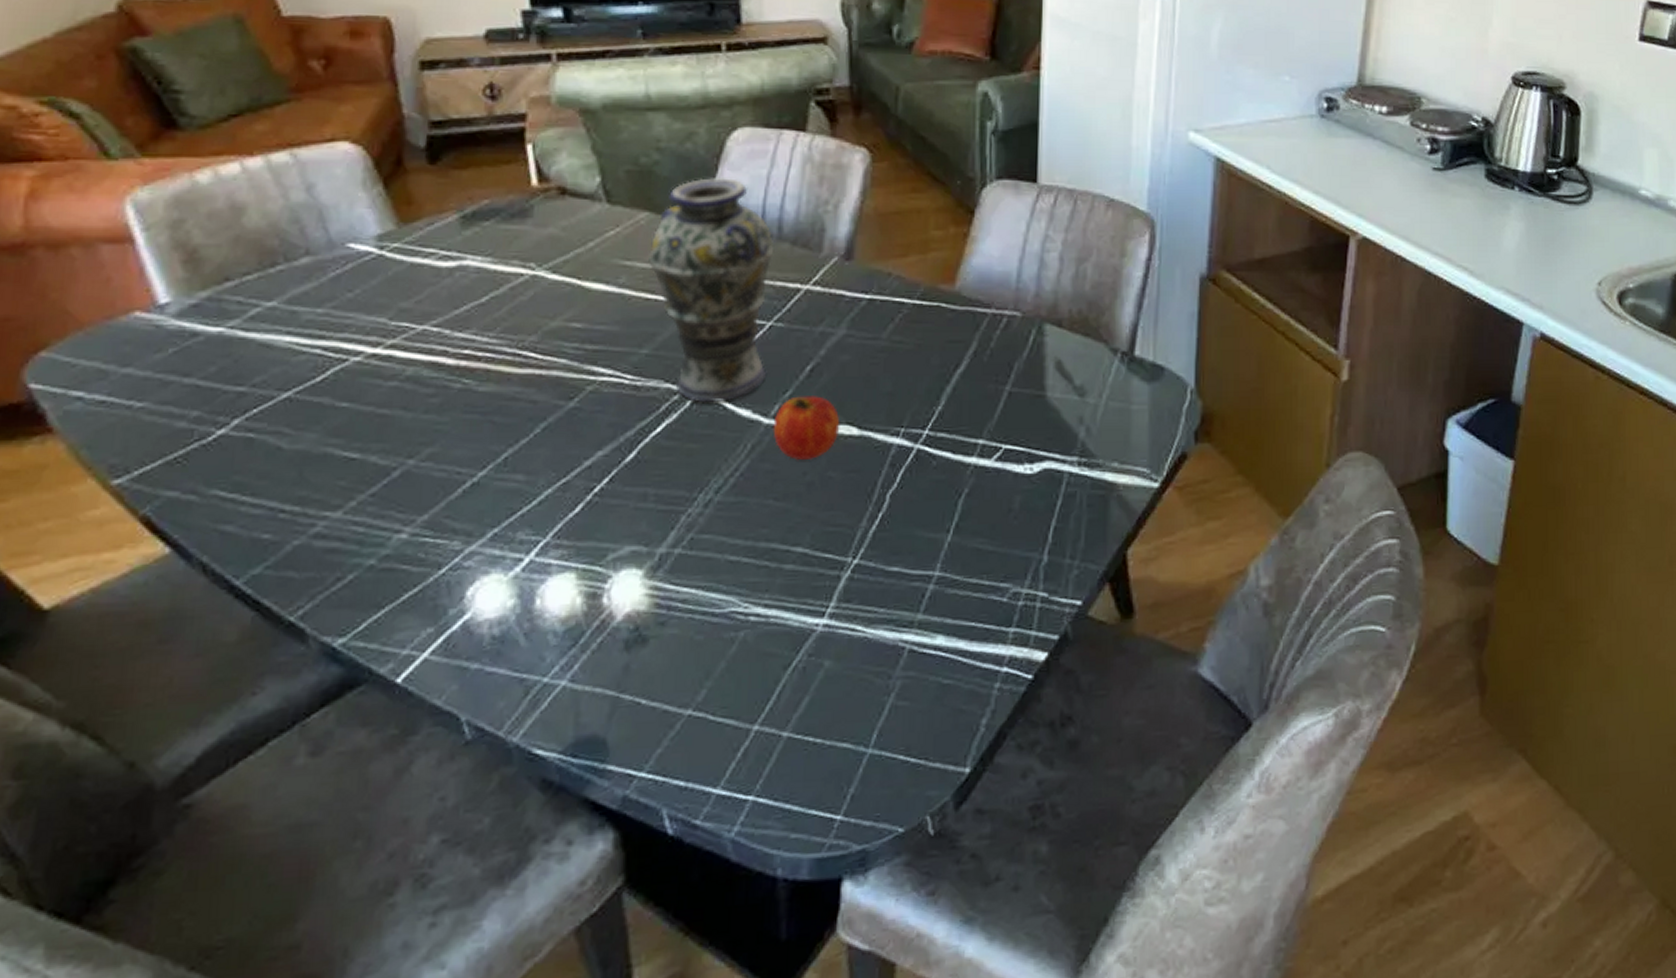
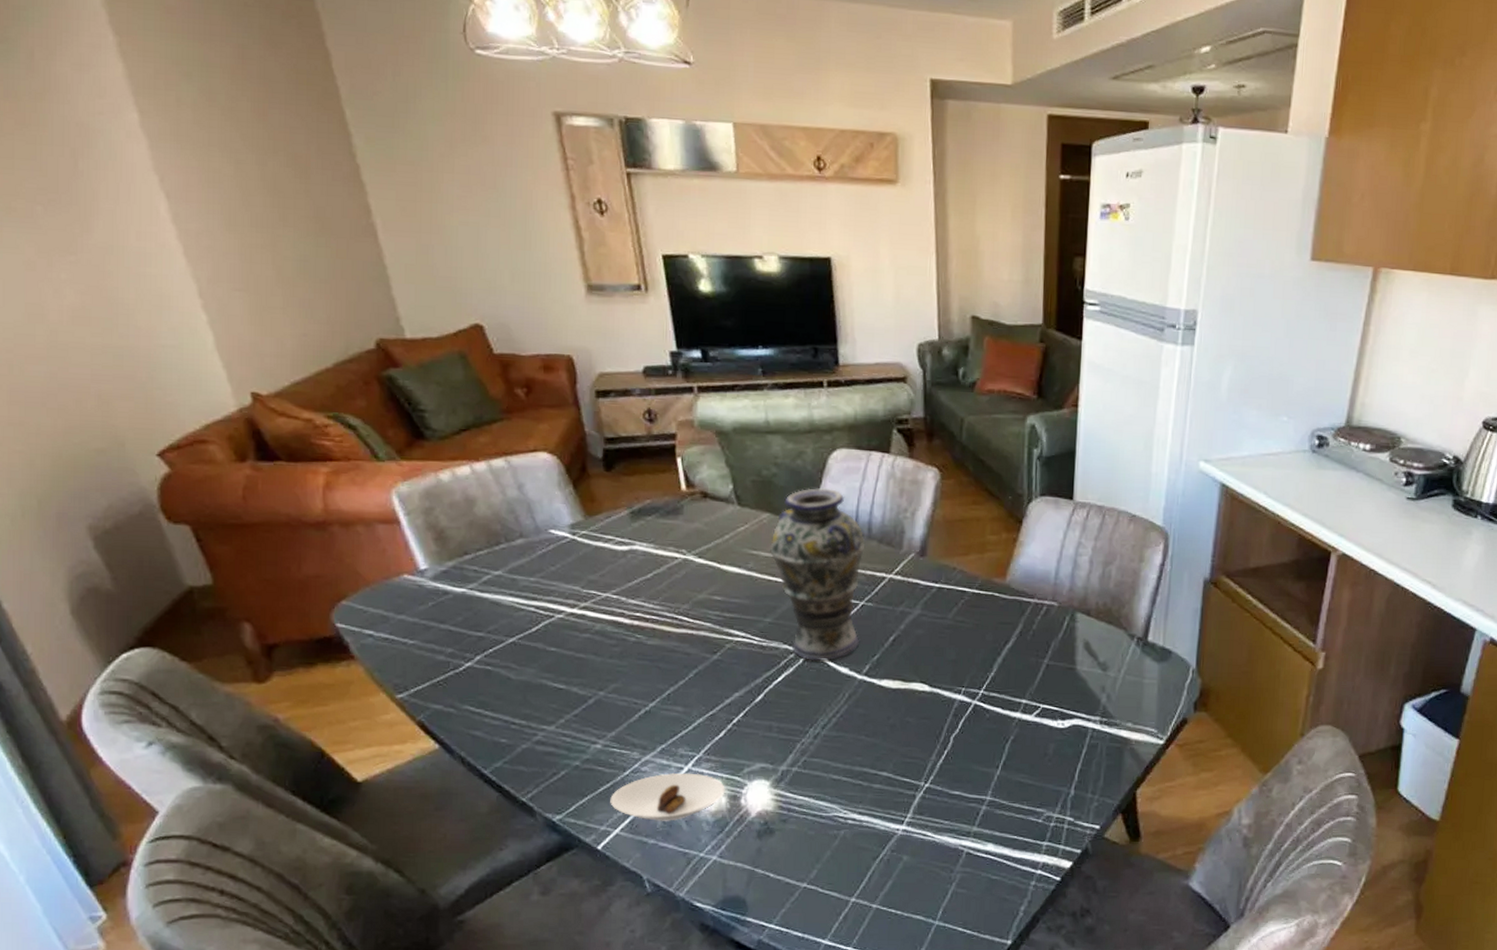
saucer: none [417,565,581,636] -> present [610,772,725,821]
fruit: present [773,396,840,461] -> none [864,659,916,708]

